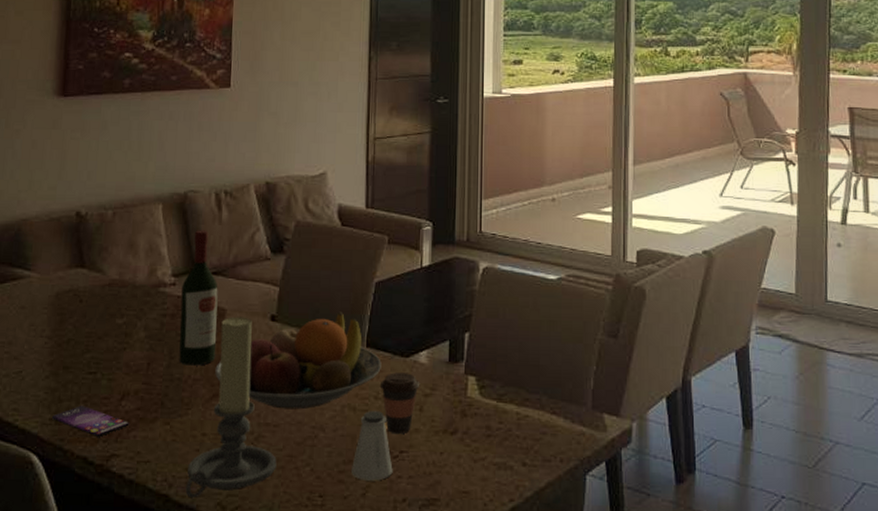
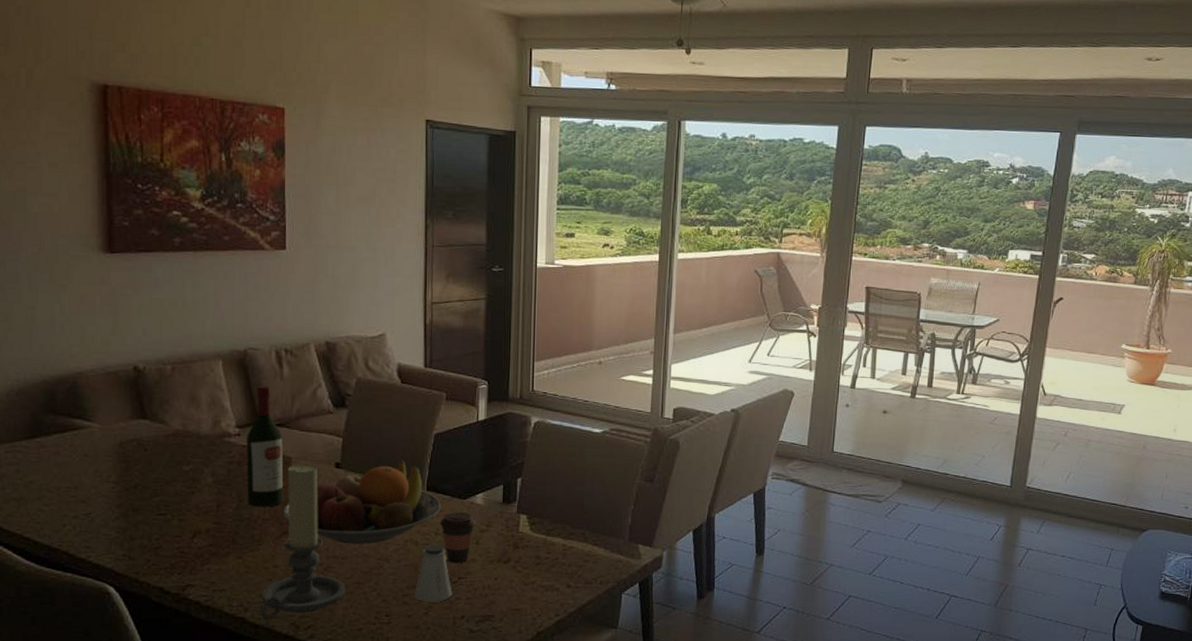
smartphone: present [51,406,129,437] -> none [125,543,202,570]

